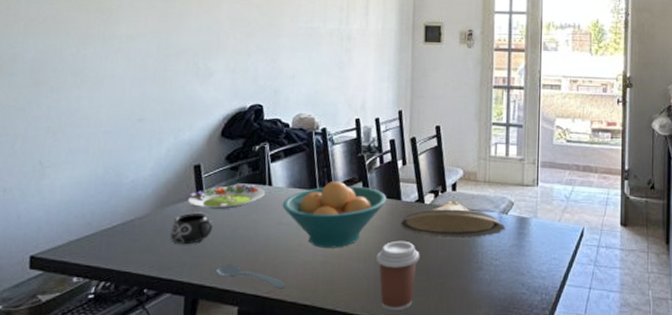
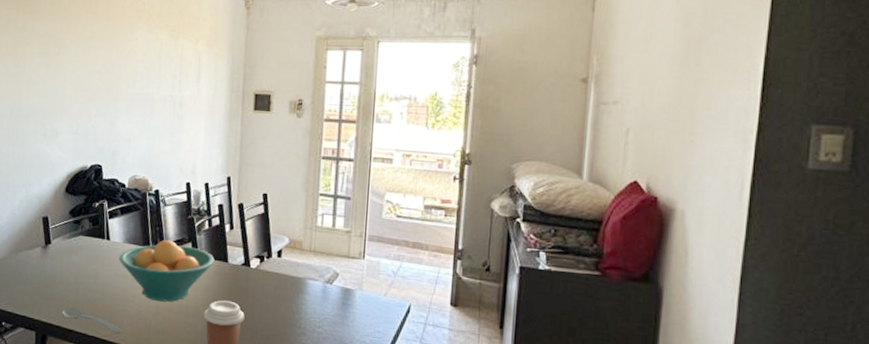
mug: present [170,213,213,245] -> none [23,259,59,287]
salad plate: present [188,184,265,210] -> none [38,236,104,259]
plate: present [400,200,506,239] -> none [226,266,330,305]

